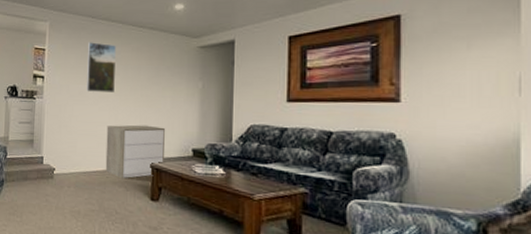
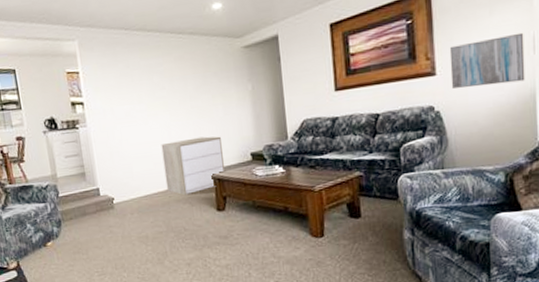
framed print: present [86,42,116,92] -> none [126,56,163,112]
wall art: none [417,71,508,123] -> present [449,32,525,89]

